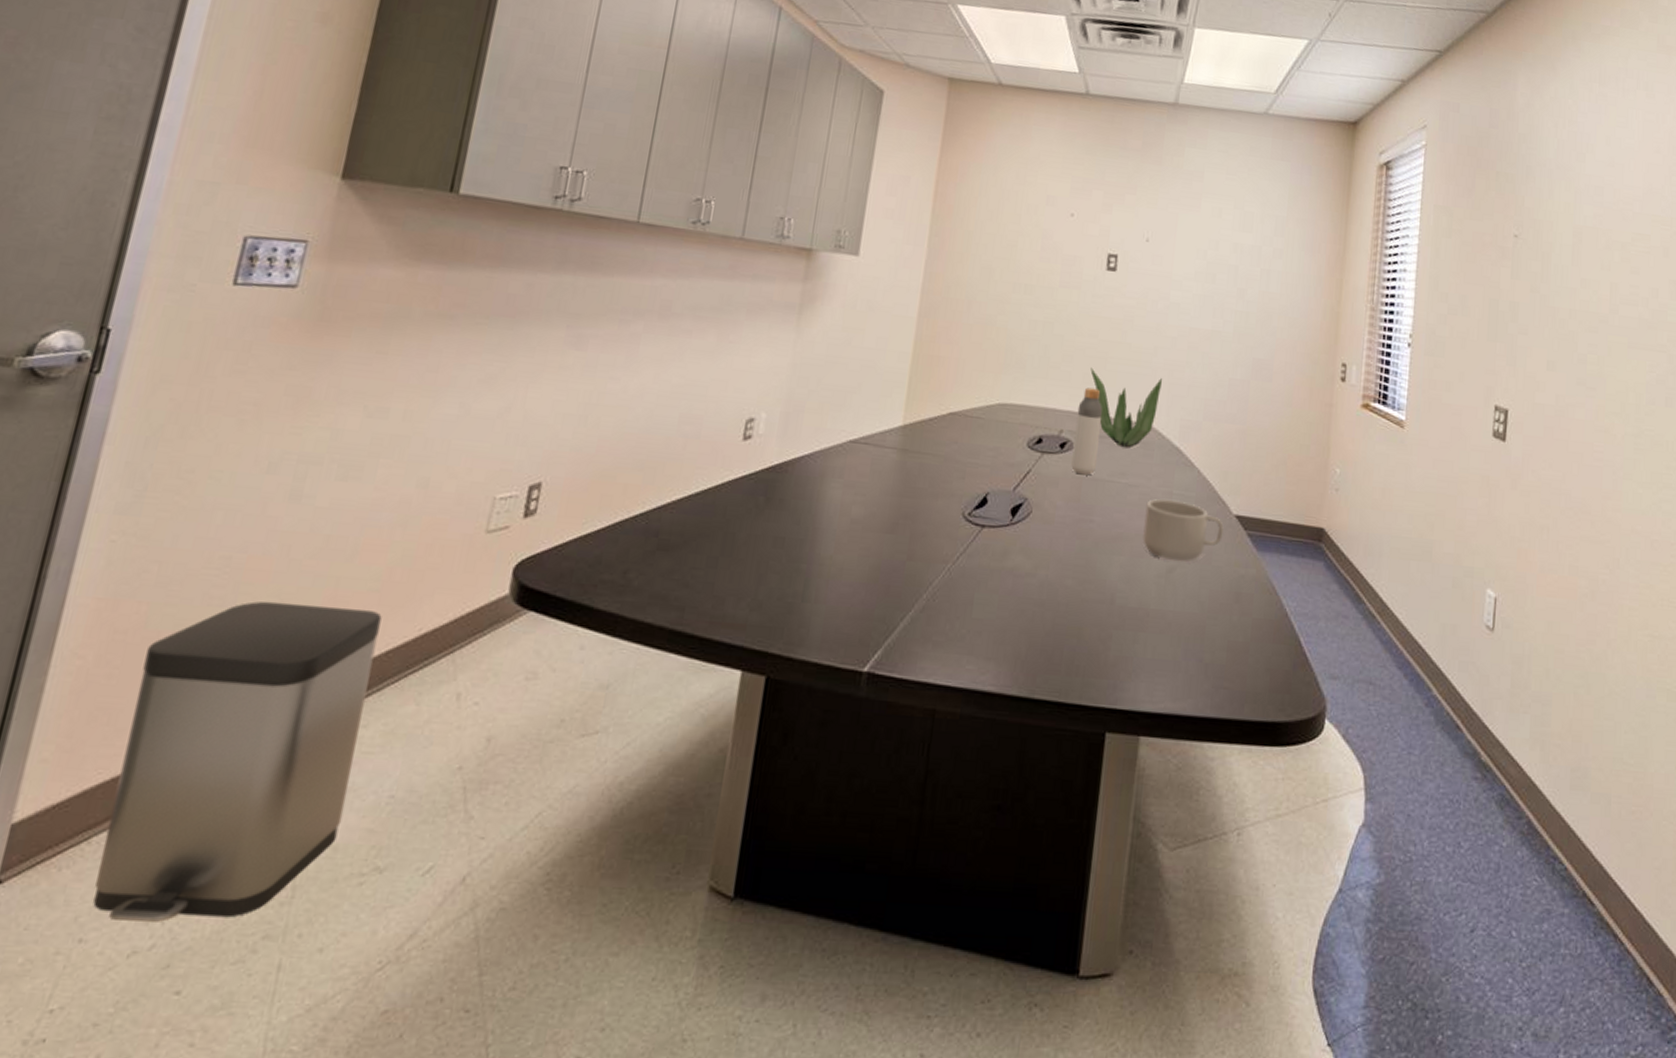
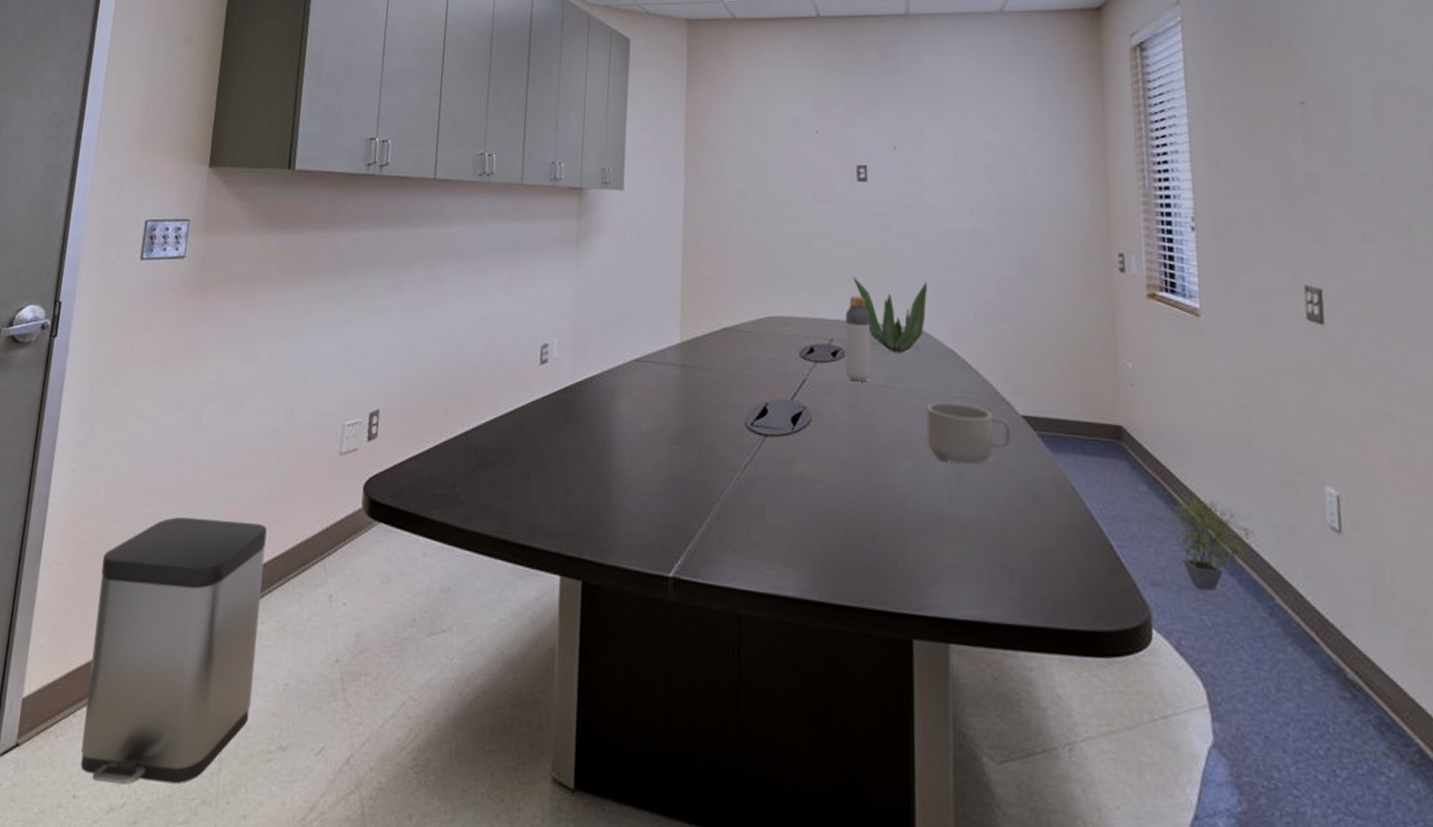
potted plant: none [1349,593,1425,683] -> present [1165,493,1257,590]

